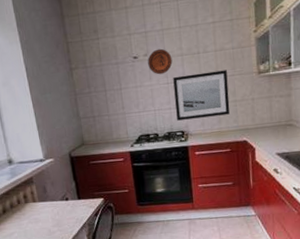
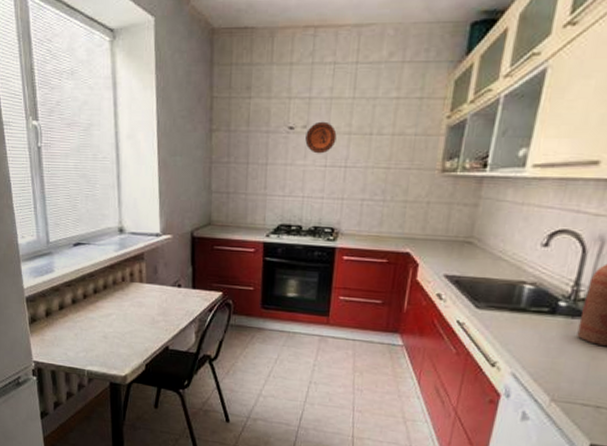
wall art: present [173,70,230,121] -> none [328,159,402,217]

